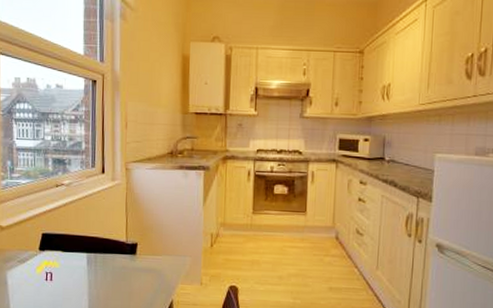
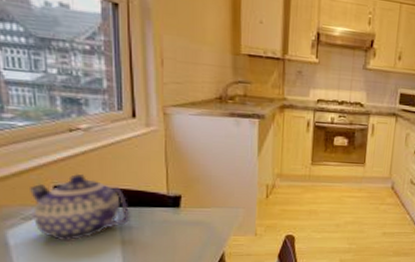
teapot: none [26,222,97,282] -> present [30,173,130,240]

